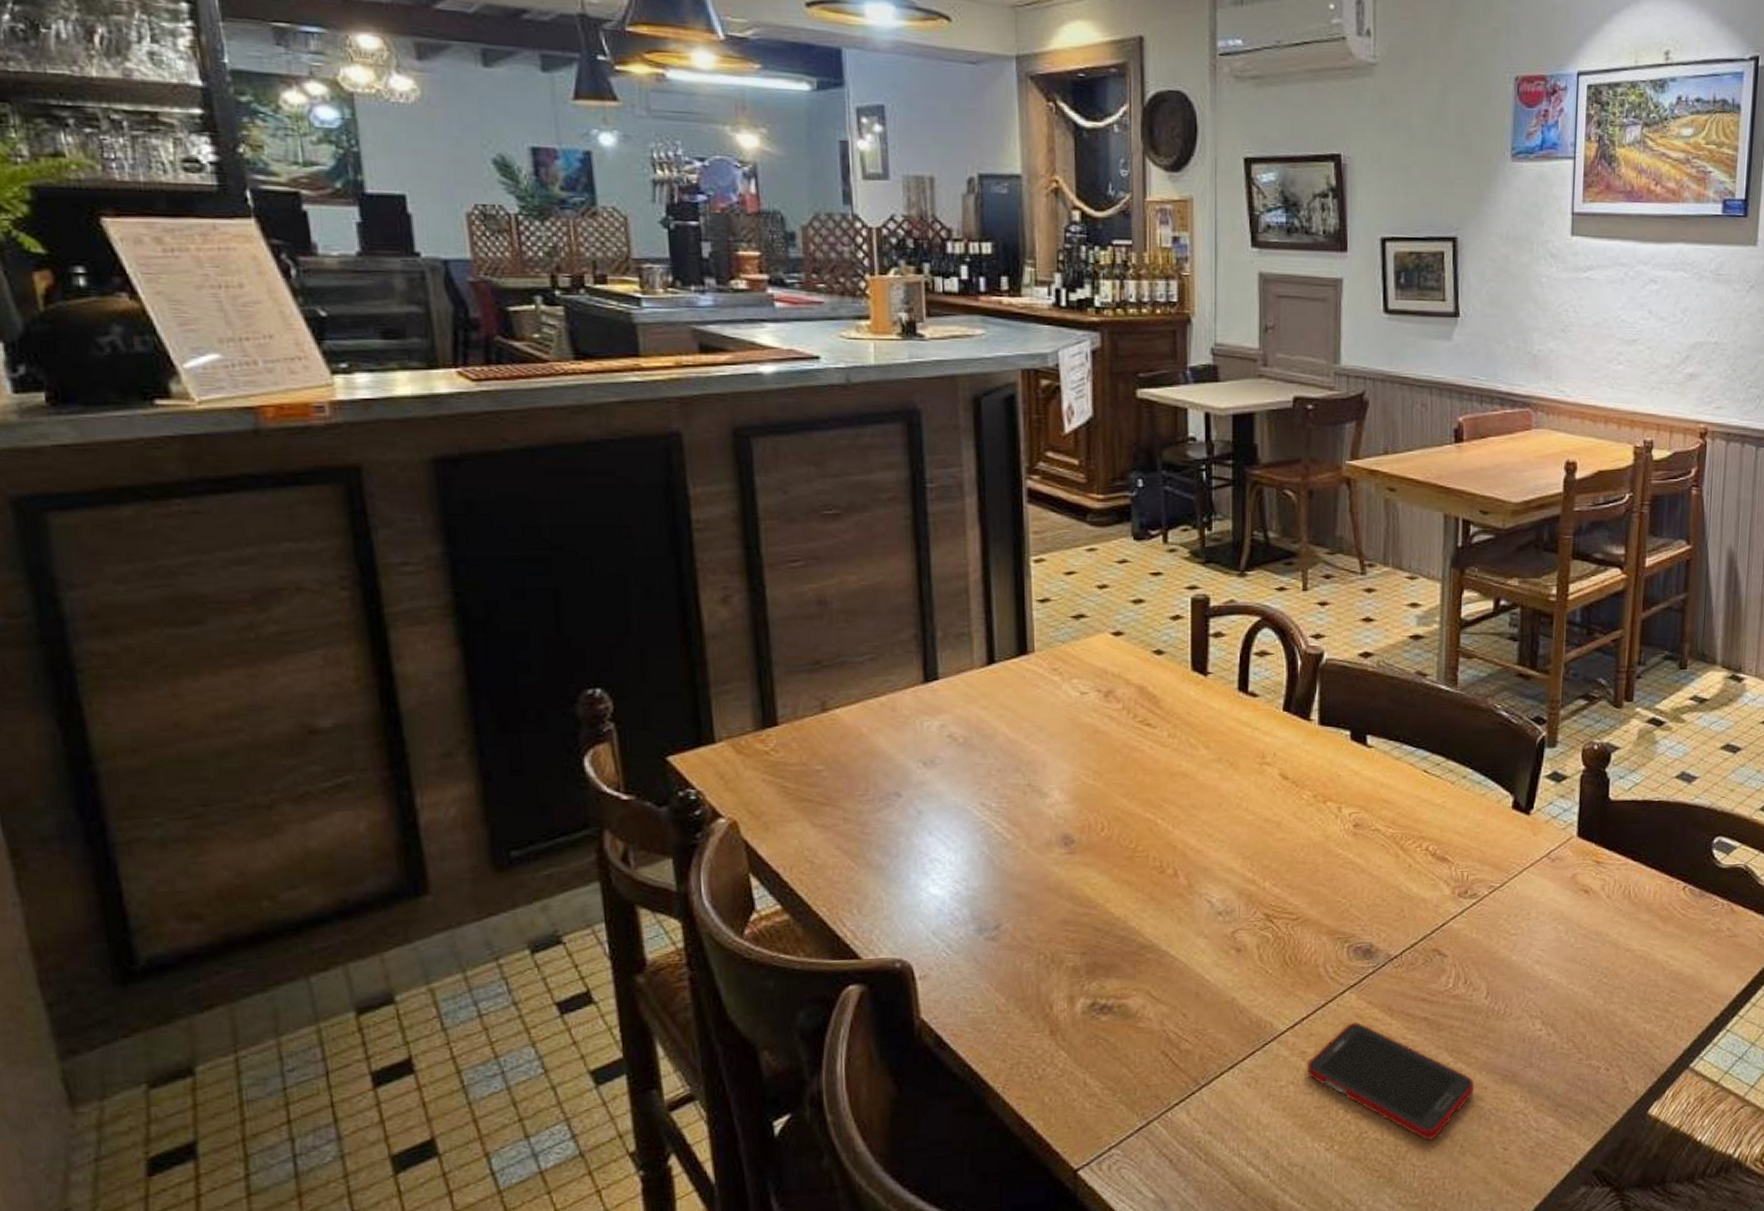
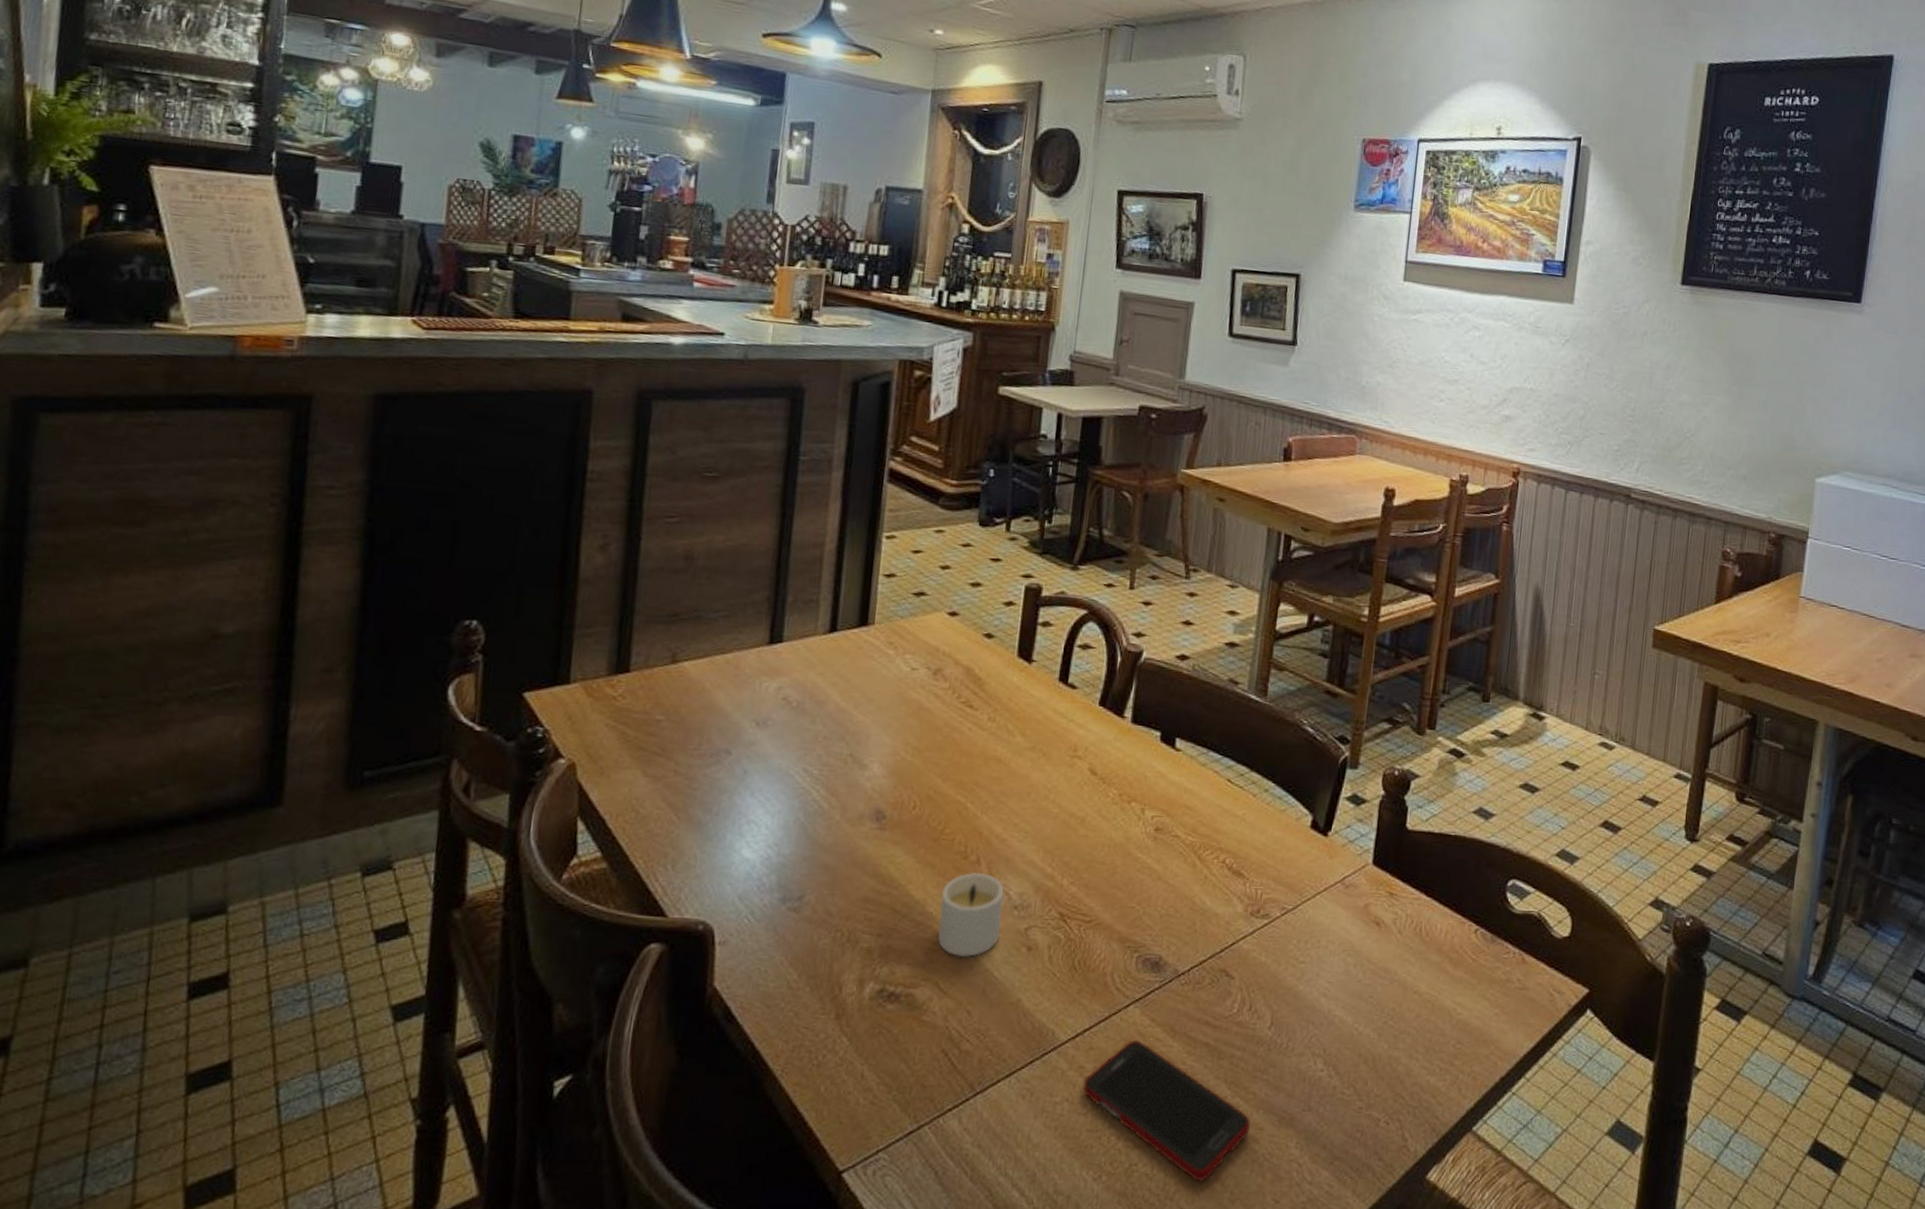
candle: none [1141,884,1206,966] -> present [937,872,1004,958]

